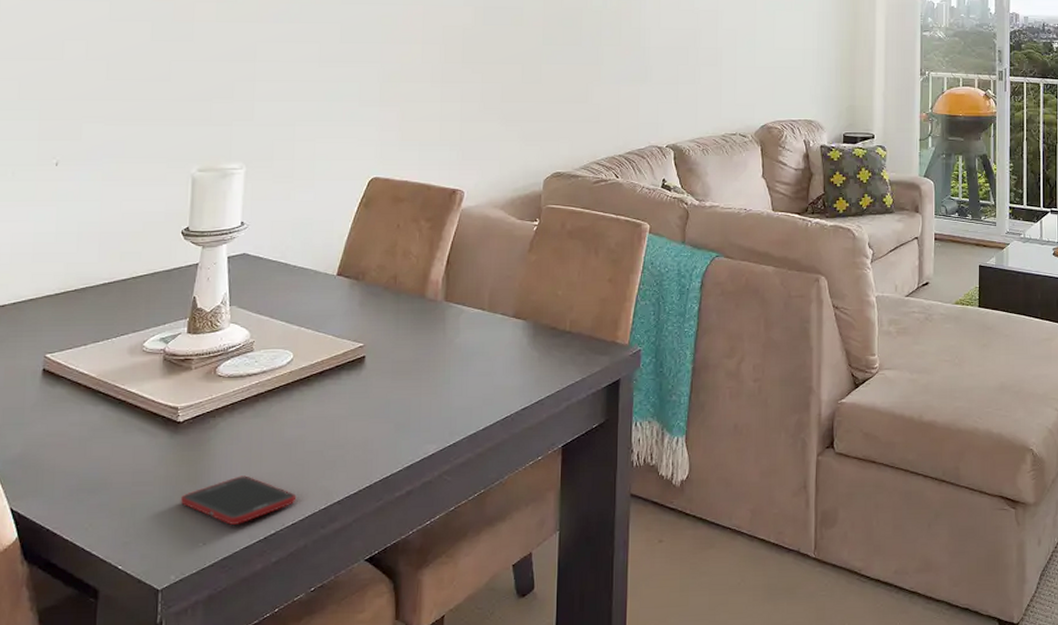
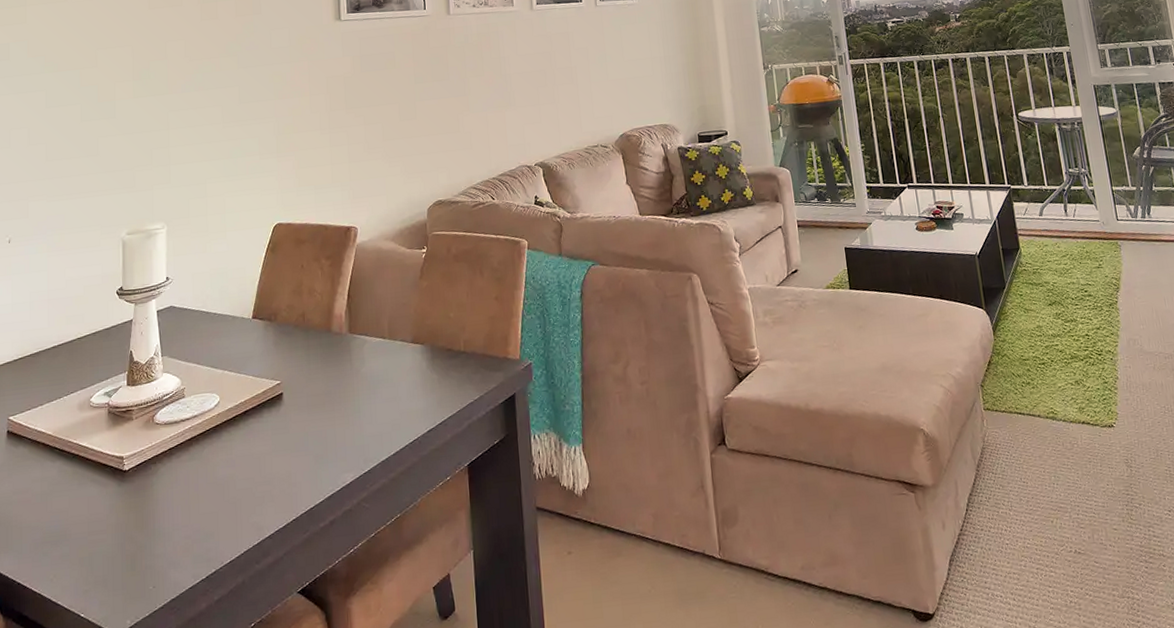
cell phone: present [180,475,297,525] -> none [130,517,232,566]

